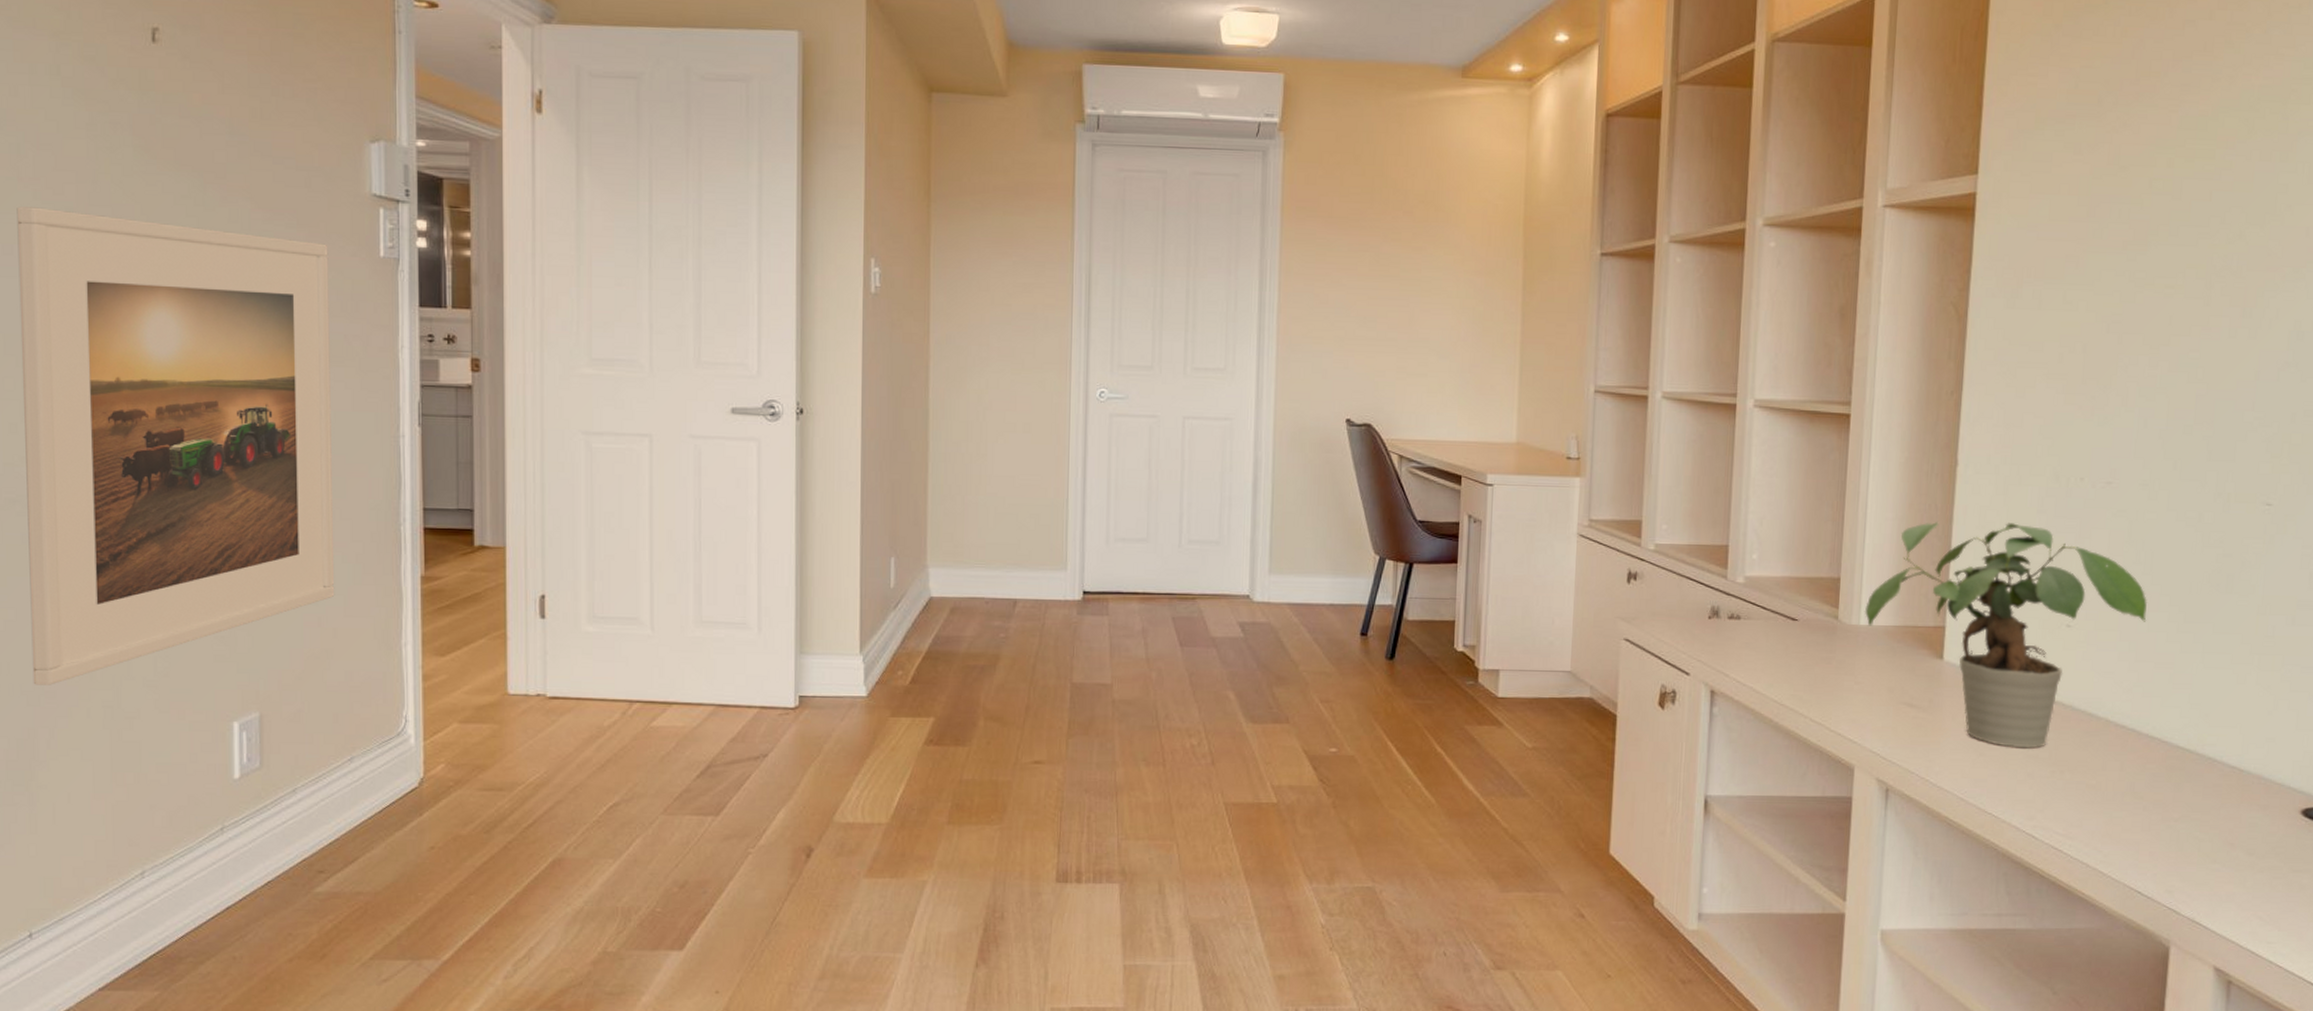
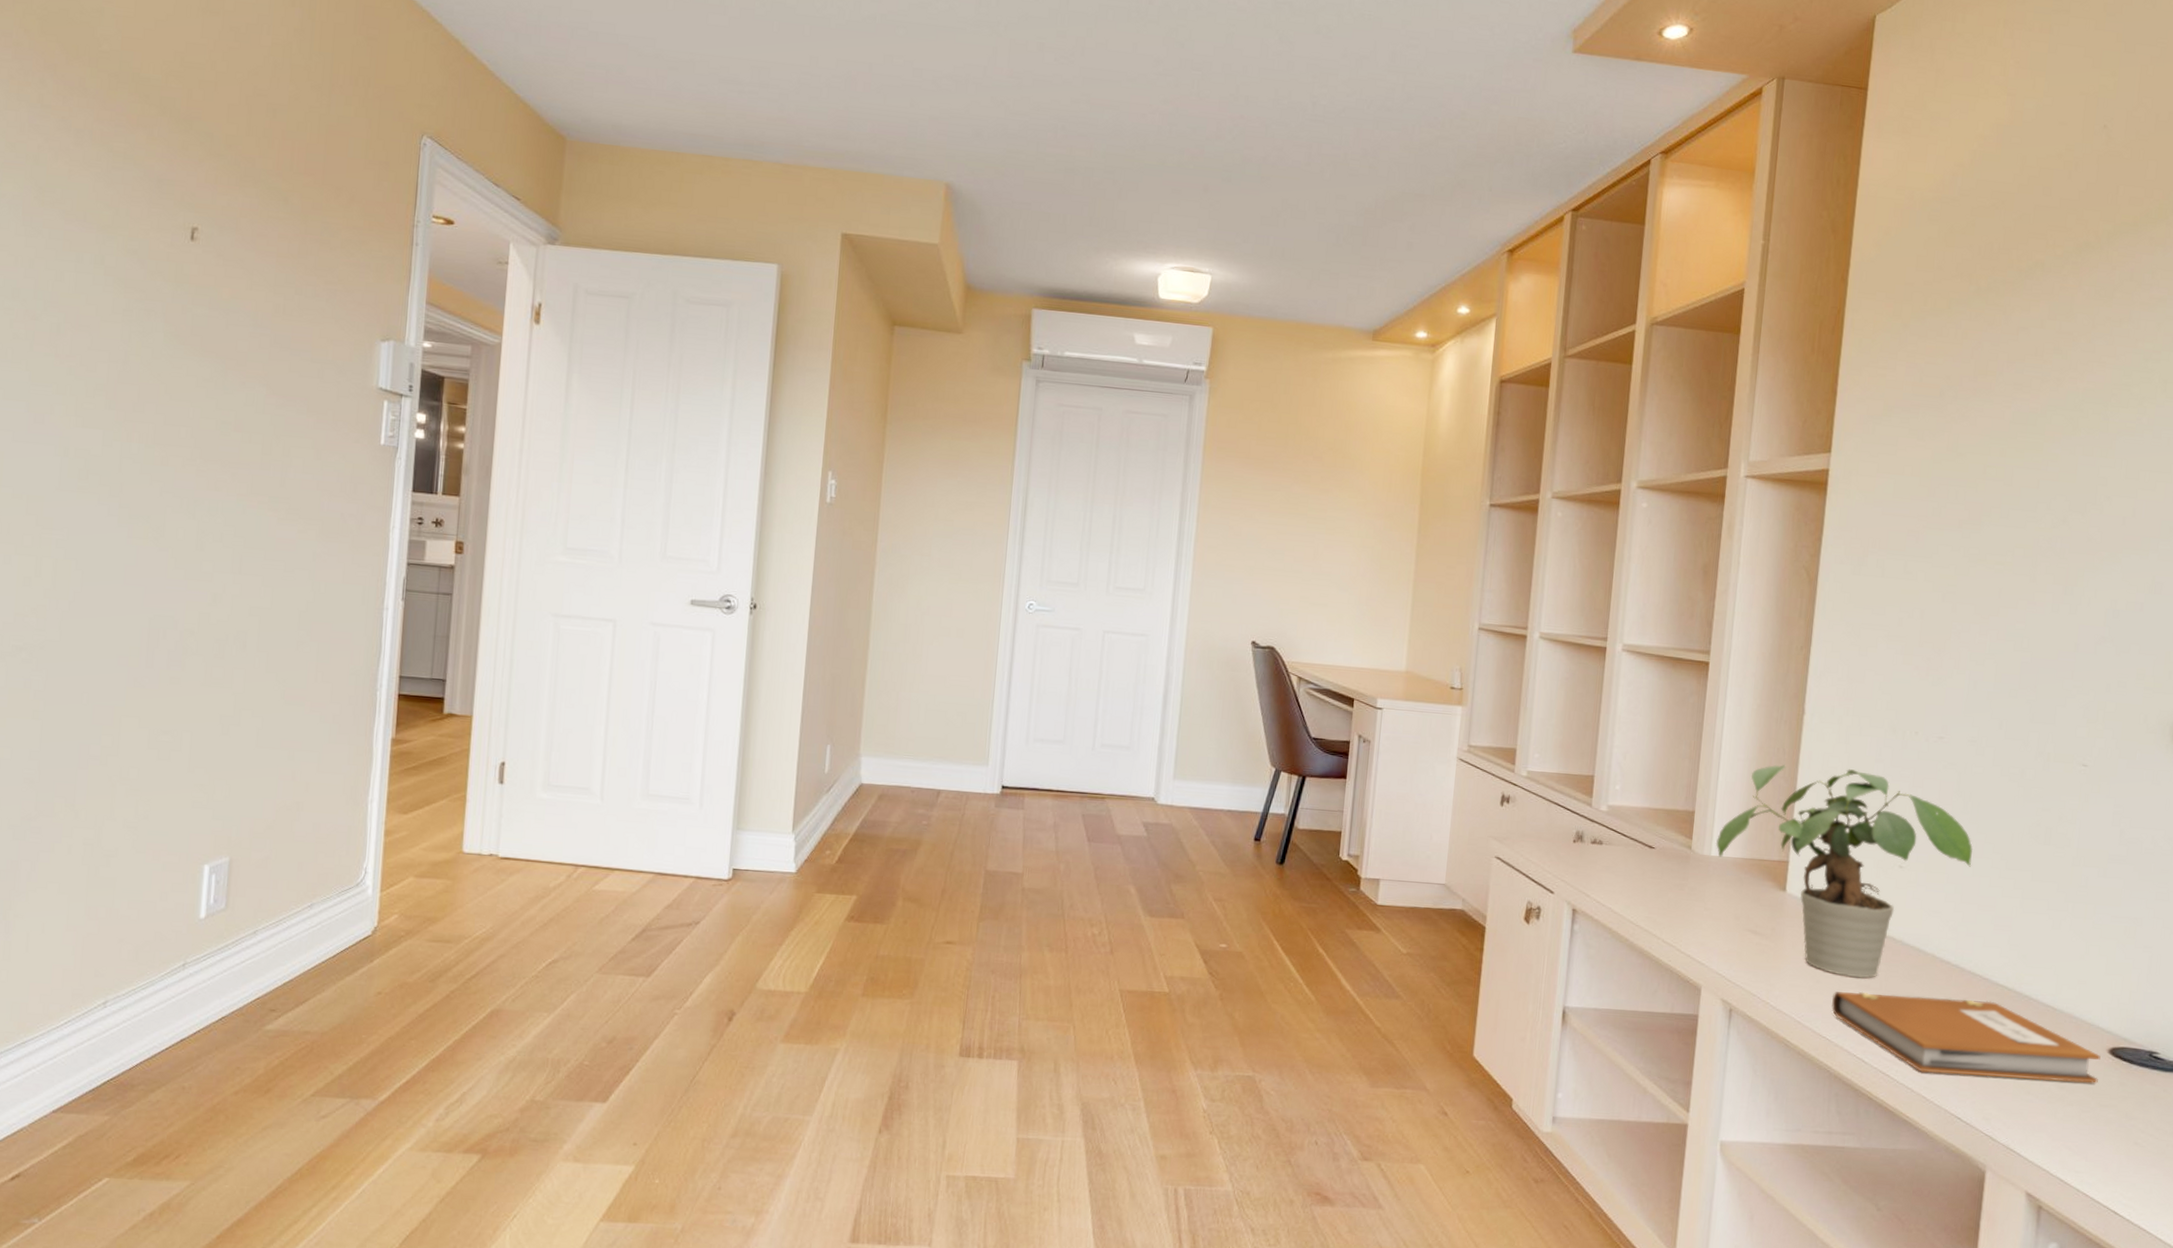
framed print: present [17,206,335,685] -> none [20,380,334,822]
notebook: none [1997,762,2293,848] -> present [1831,991,2101,1084]

